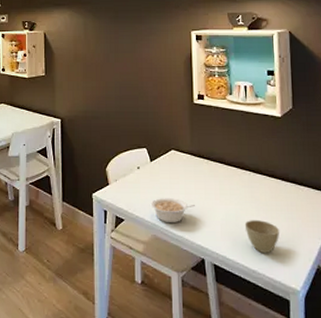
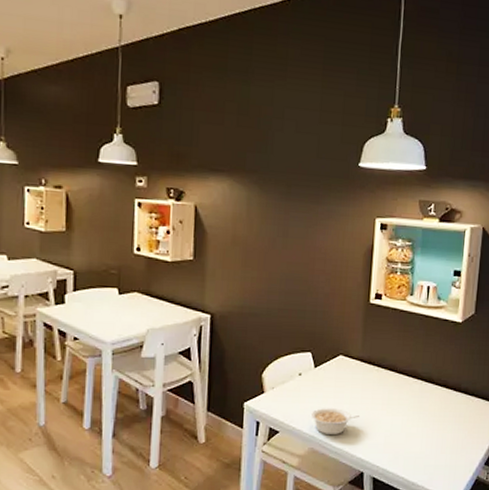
cup: present [244,220,280,254] -> none [409,431,445,466]

